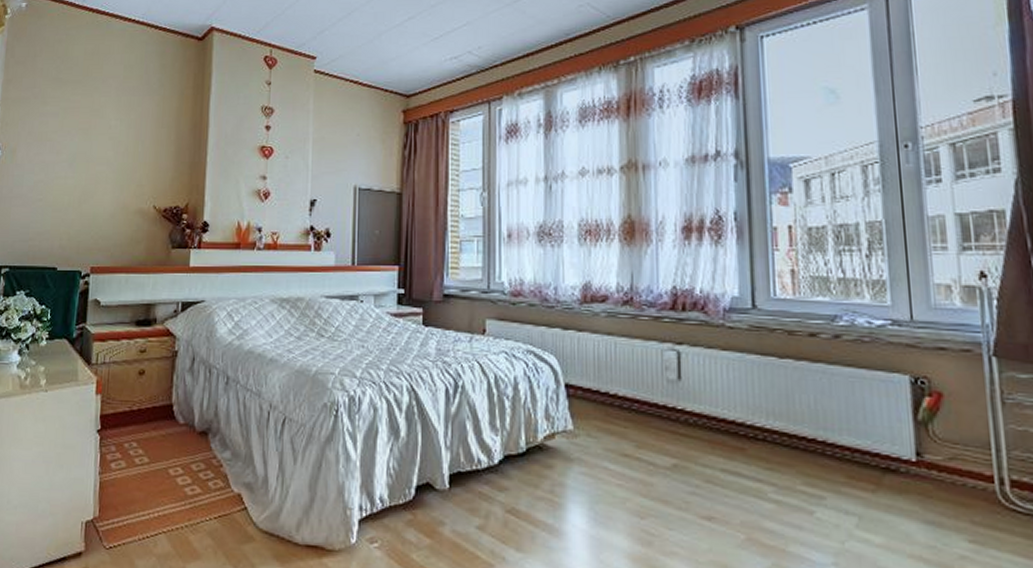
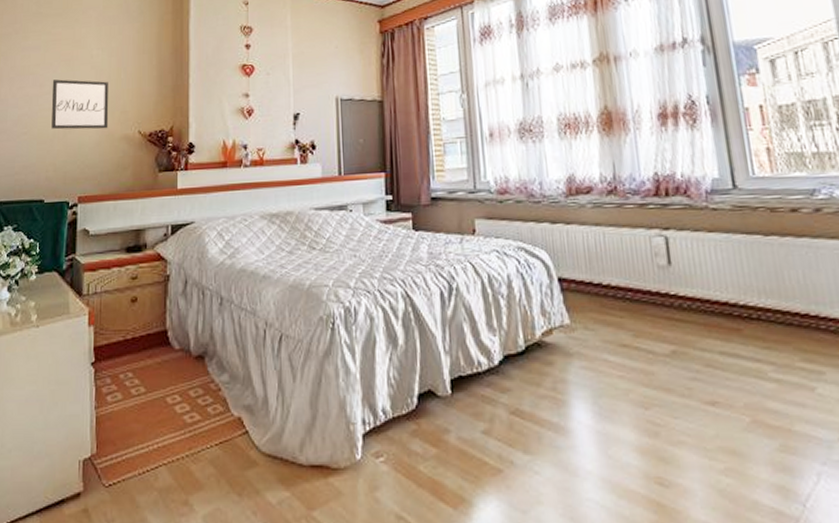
wall art: none [67,148,125,201] -> present [51,79,109,130]

